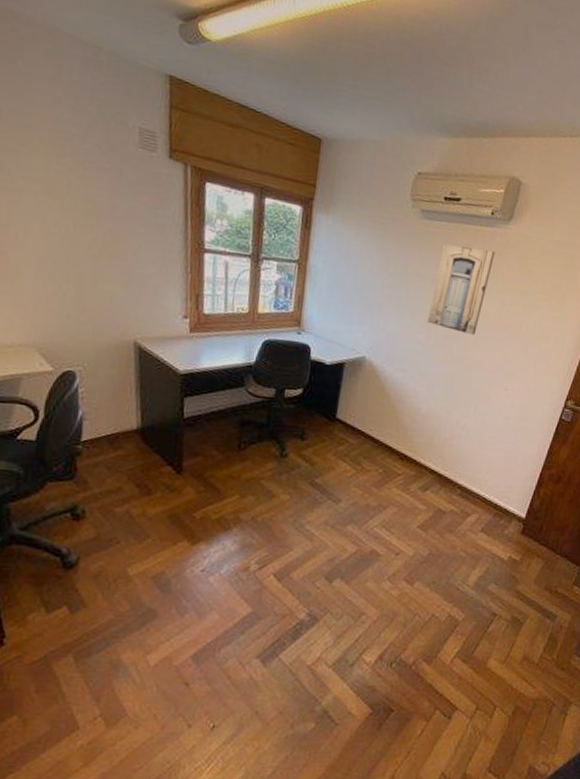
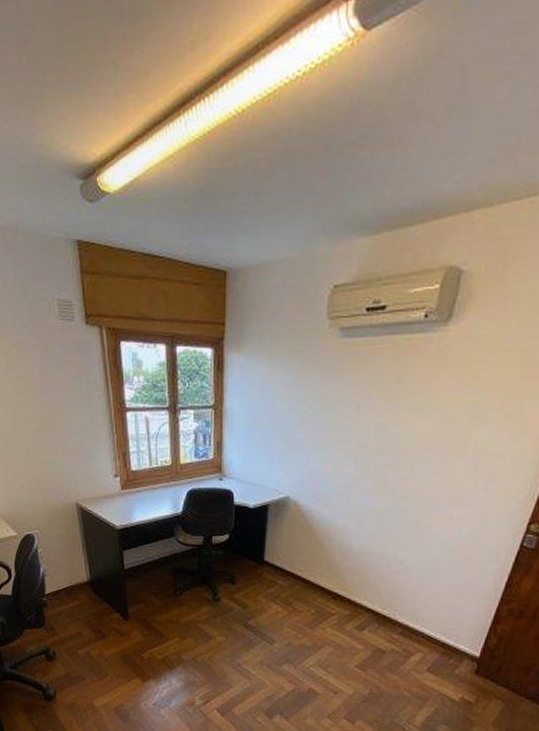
wall art: present [427,244,495,336] -> none [354,361,432,461]

